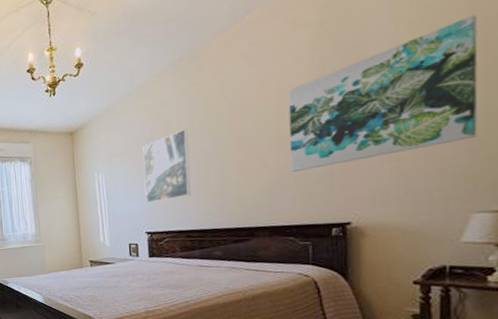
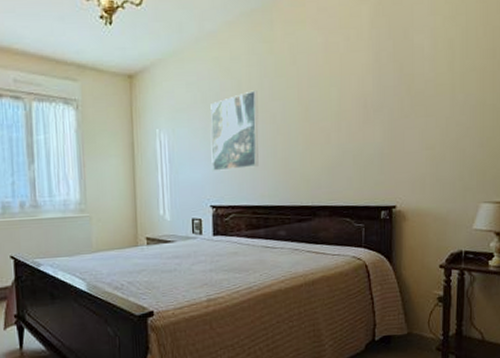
wall art: present [288,15,478,172] -> none [349,23,489,150]

